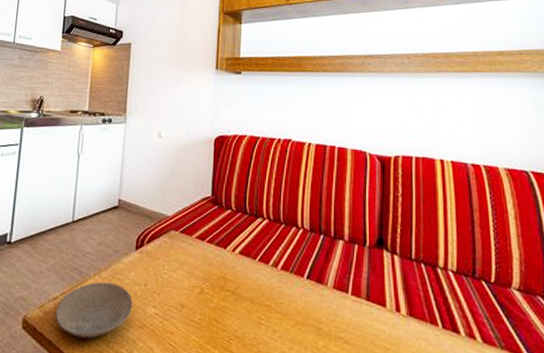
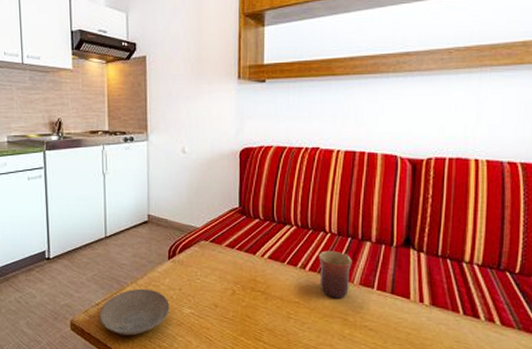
mug: none [291,248,325,303] -> present [318,250,352,298]

